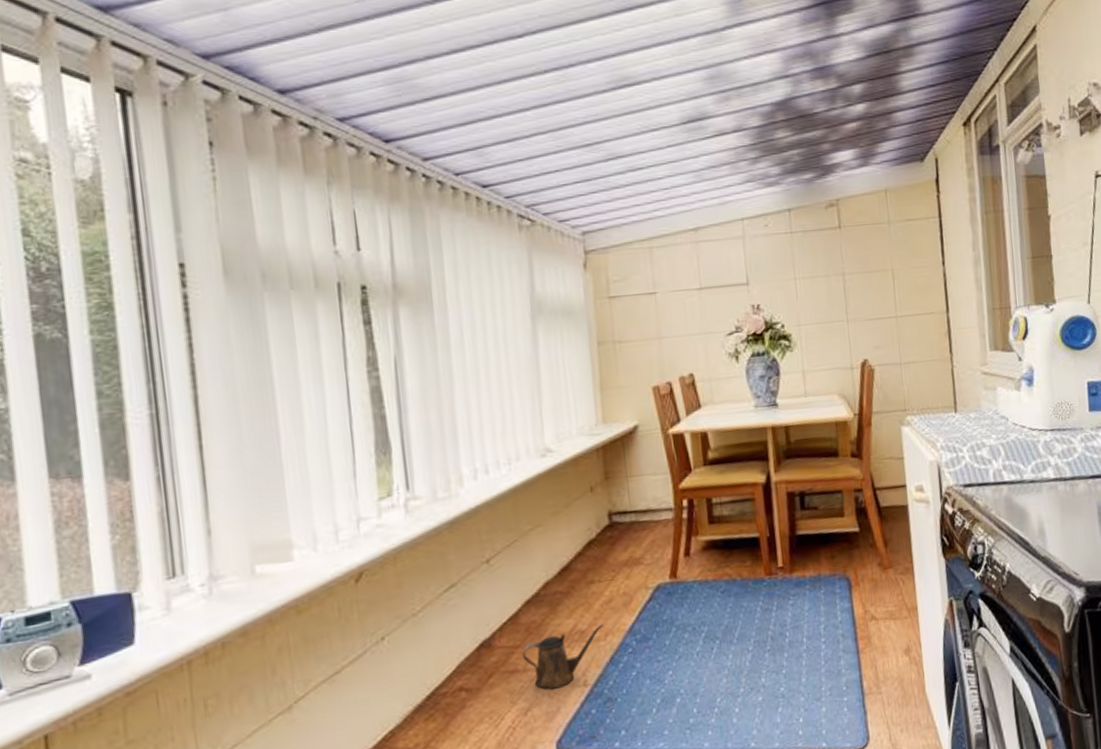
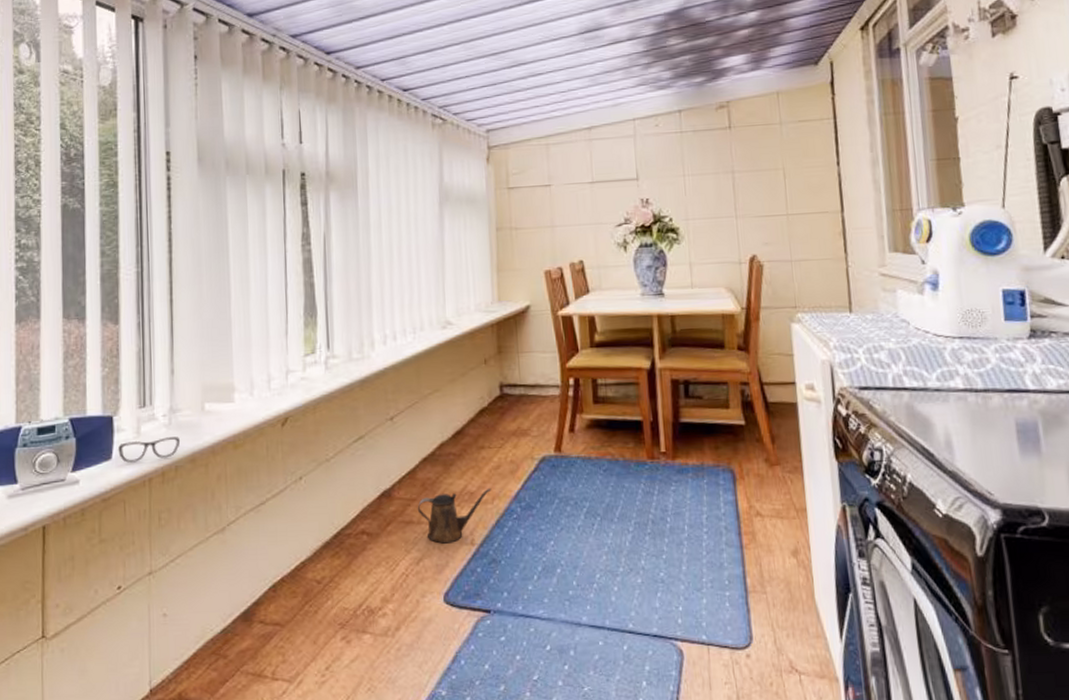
sunglasses: none [141,608,227,646] -> present [117,437,181,463]

